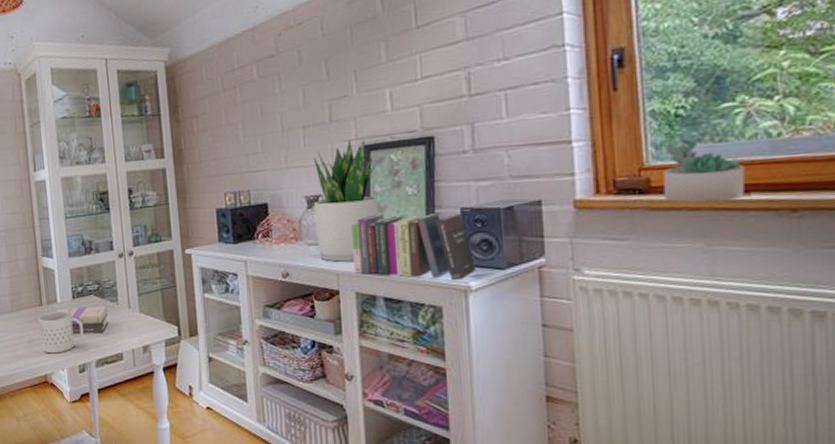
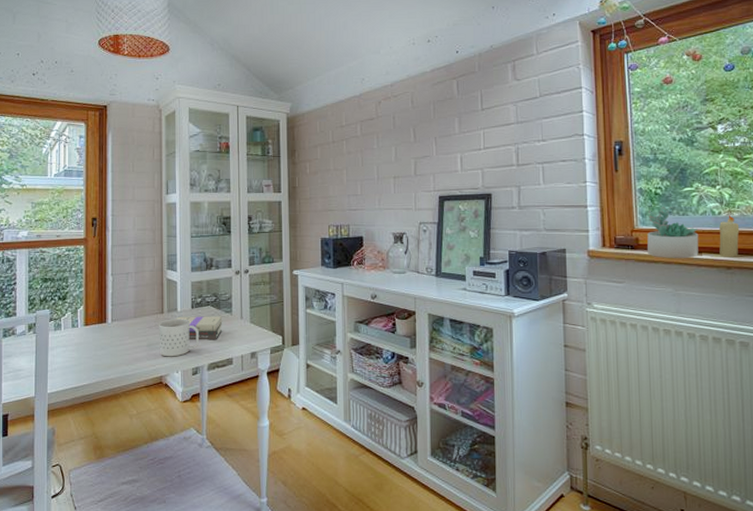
planter: present [313,139,379,262] -> none [399,190,449,288]
books: present [352,213,476,281] -> none [427,251,518,308]
candle: none [777,136,813,196] -> present [718,215,740,257]

